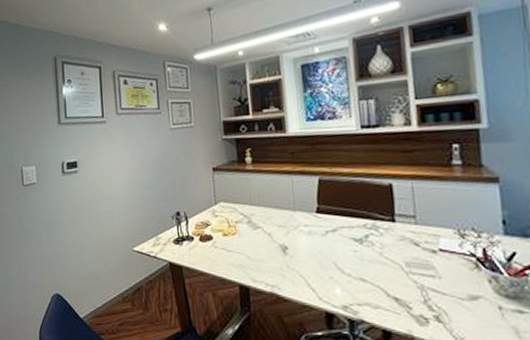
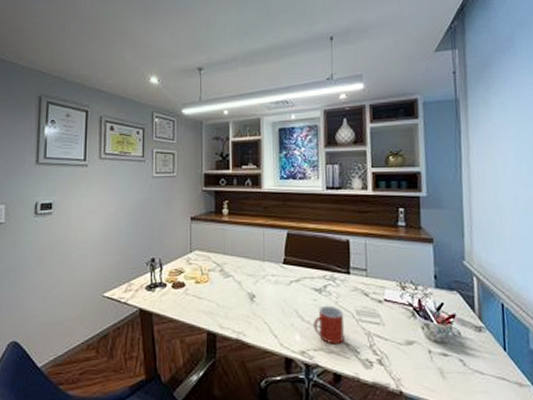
mug: none [355,256,393,299] -> present [314,305,345,345]

